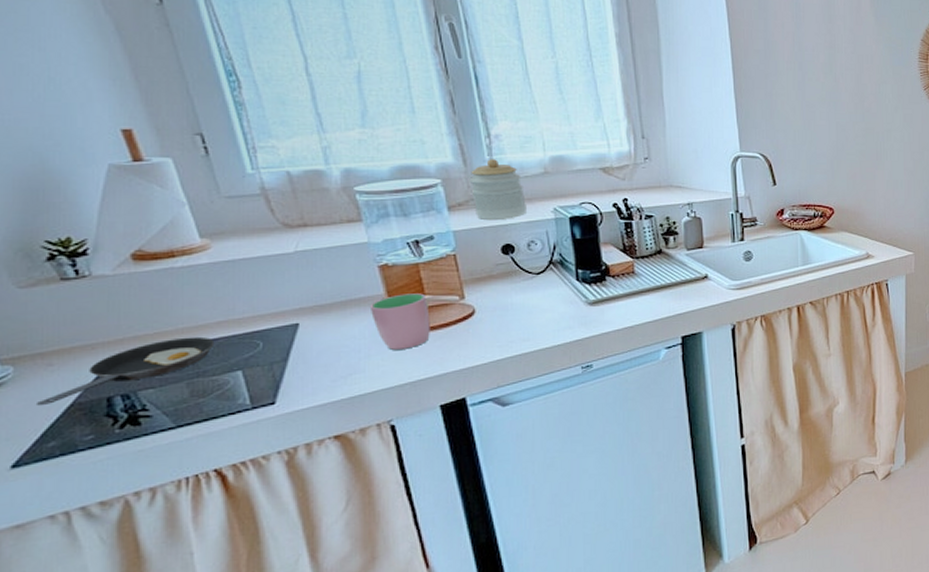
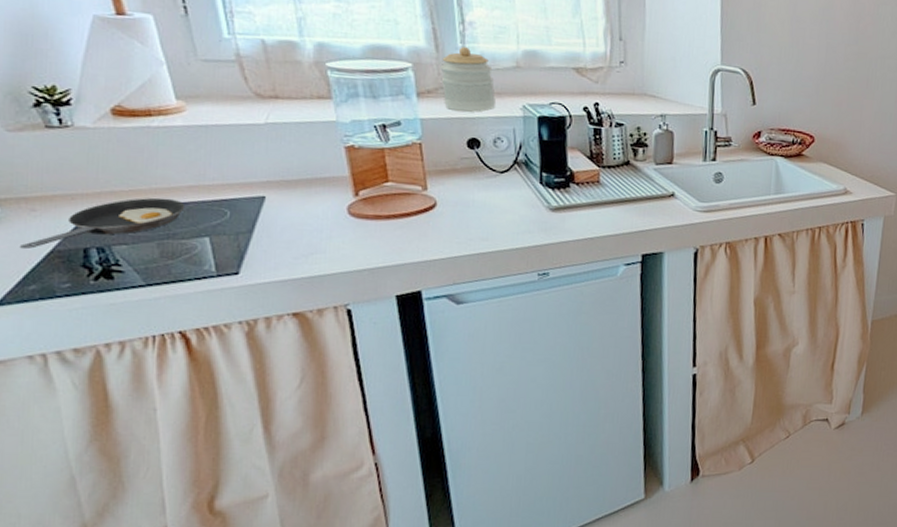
cup: present [369,293,430,350] -> none [334,178,392,235]

